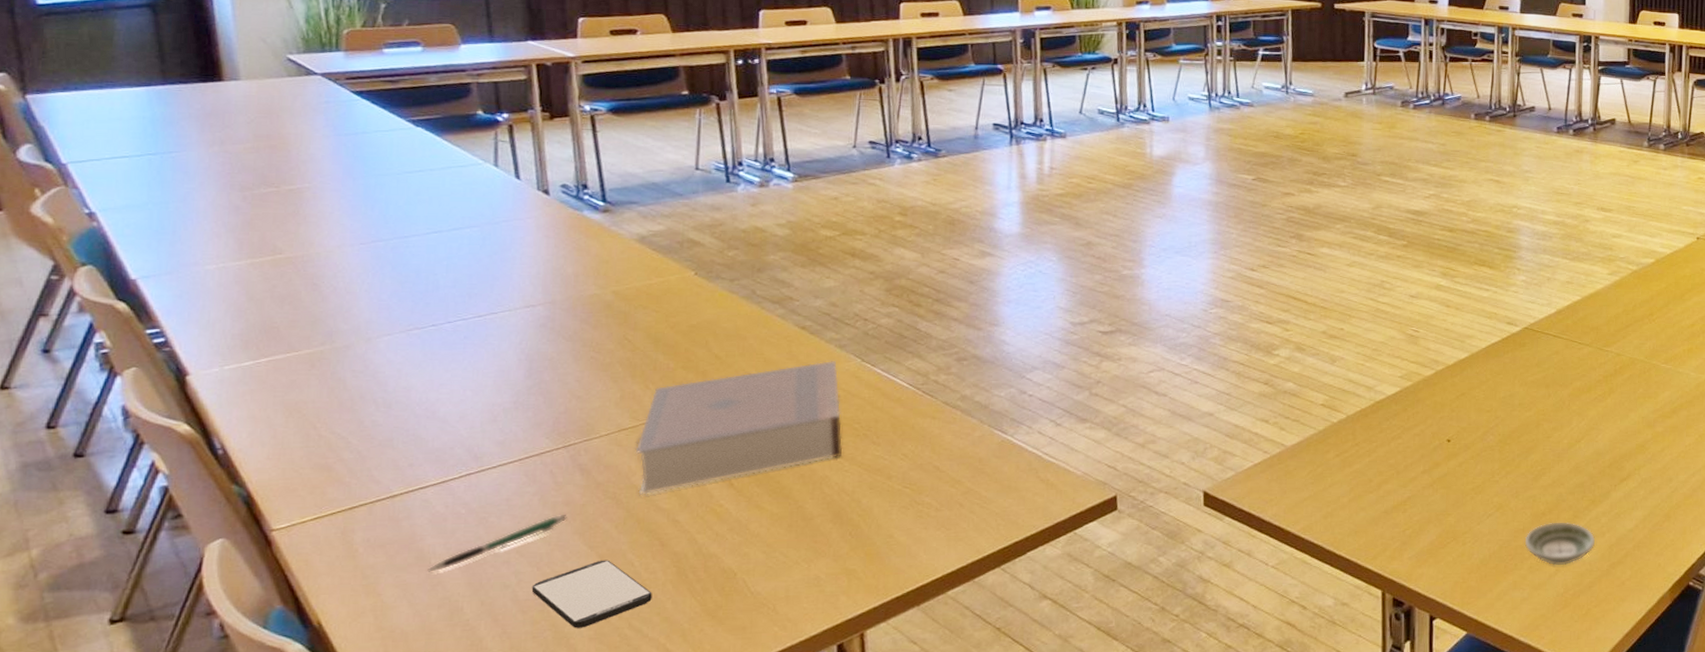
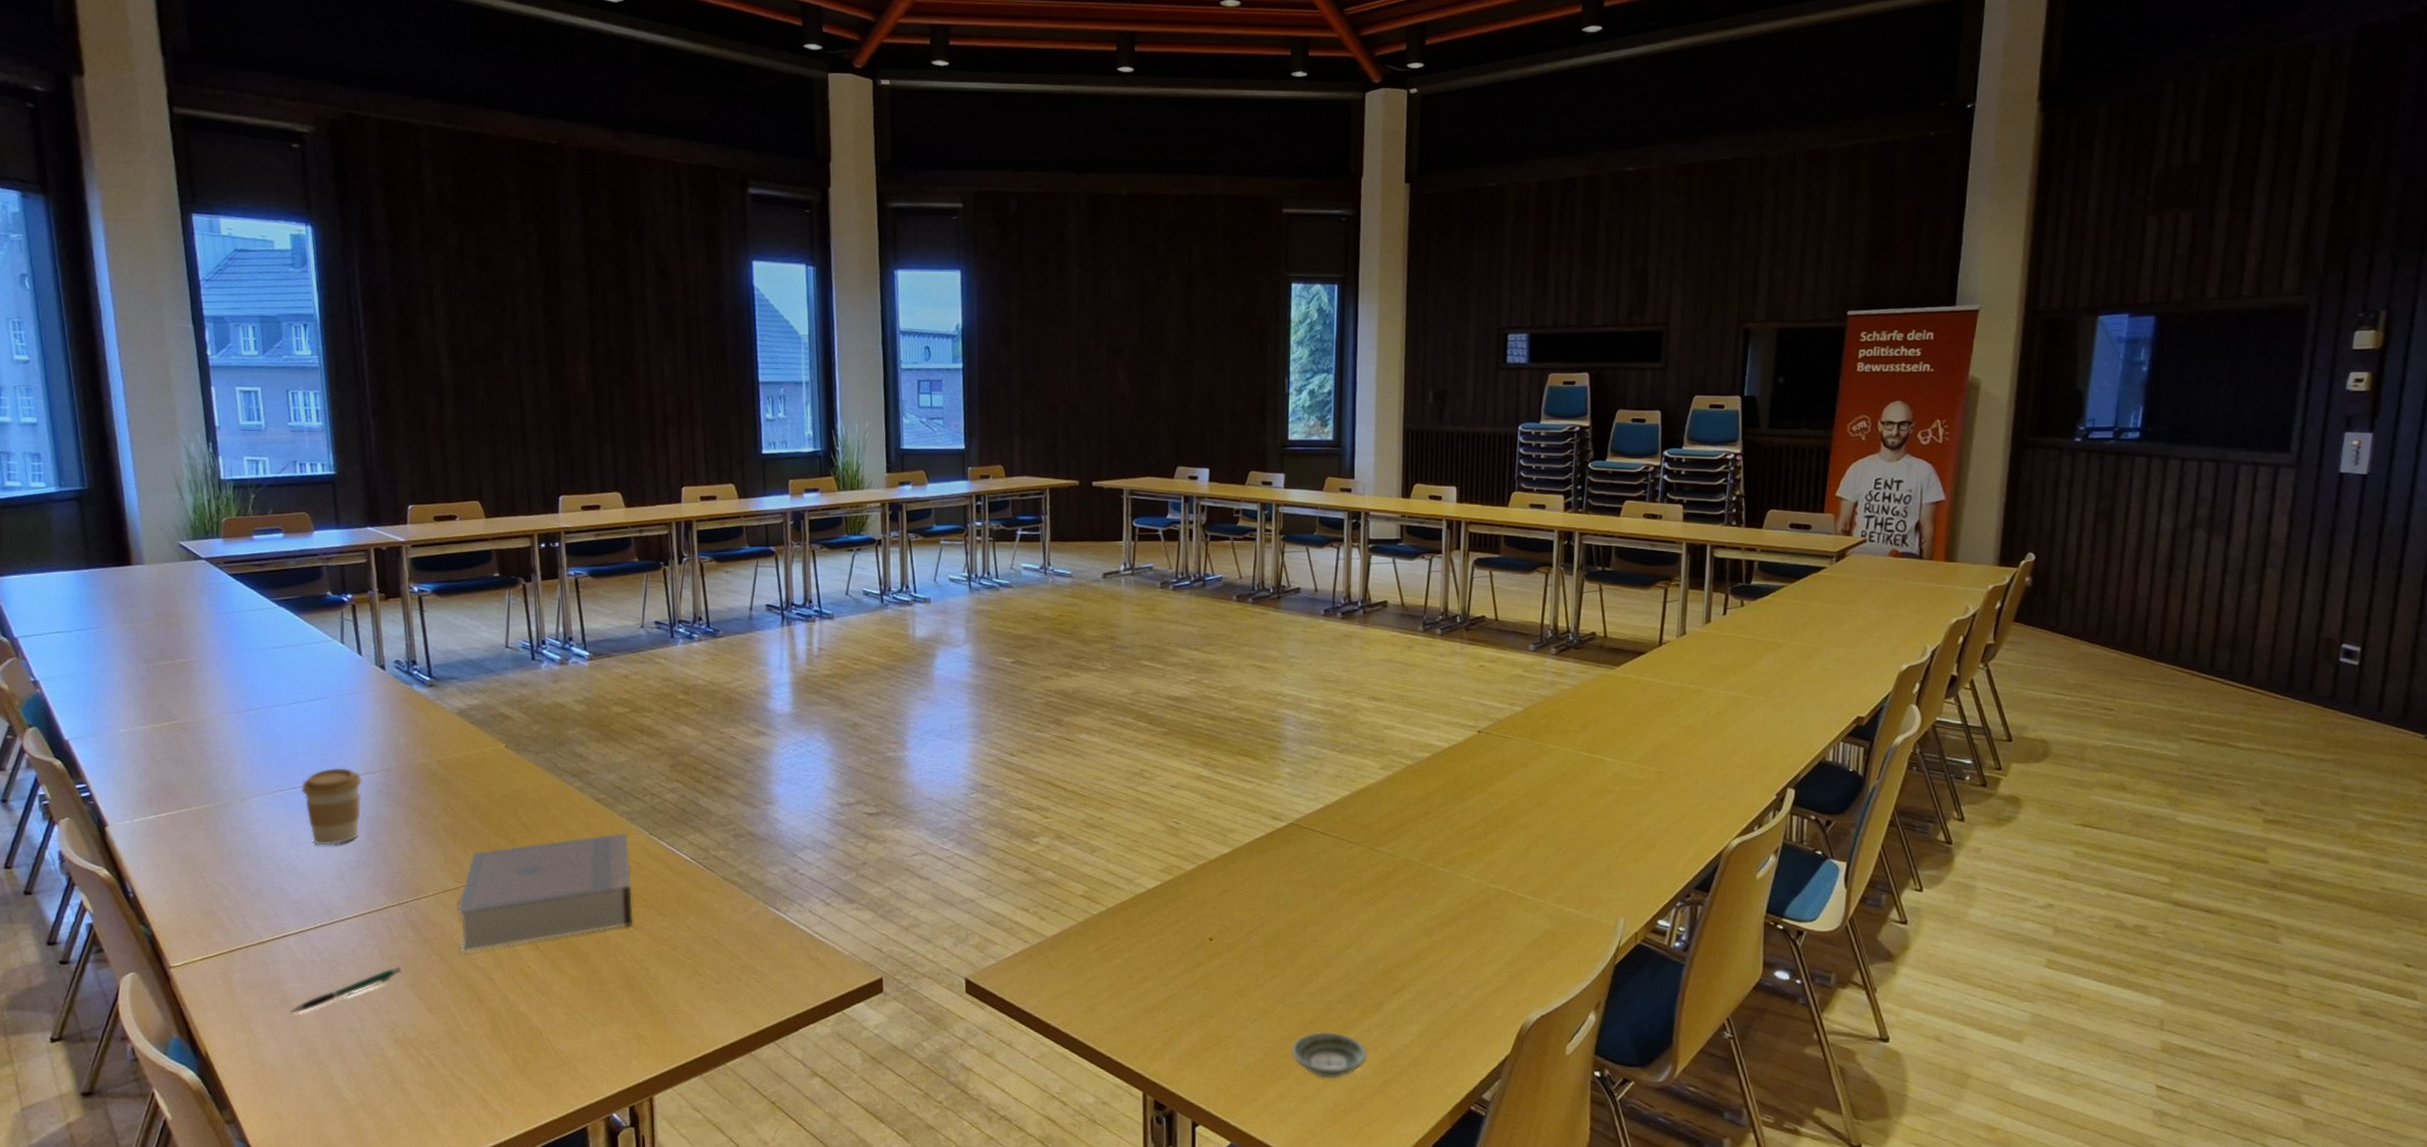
coffee cup: none [443,302,520,387] -> present [301,767,362,846]
smartphone: present [531,560,652,628] -> none [373,1011,472,1074]

